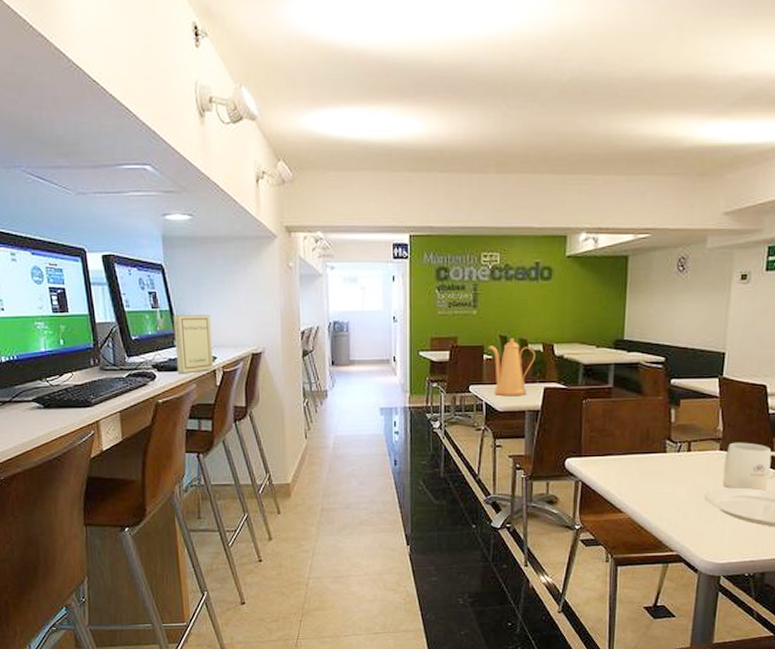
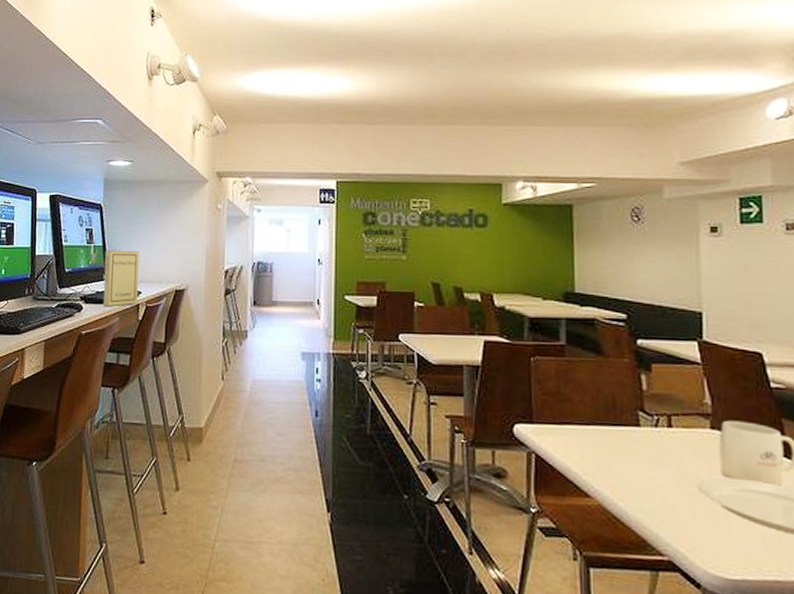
coffee pot: present [488,338,535,397] -> none [419,286,472,349]

